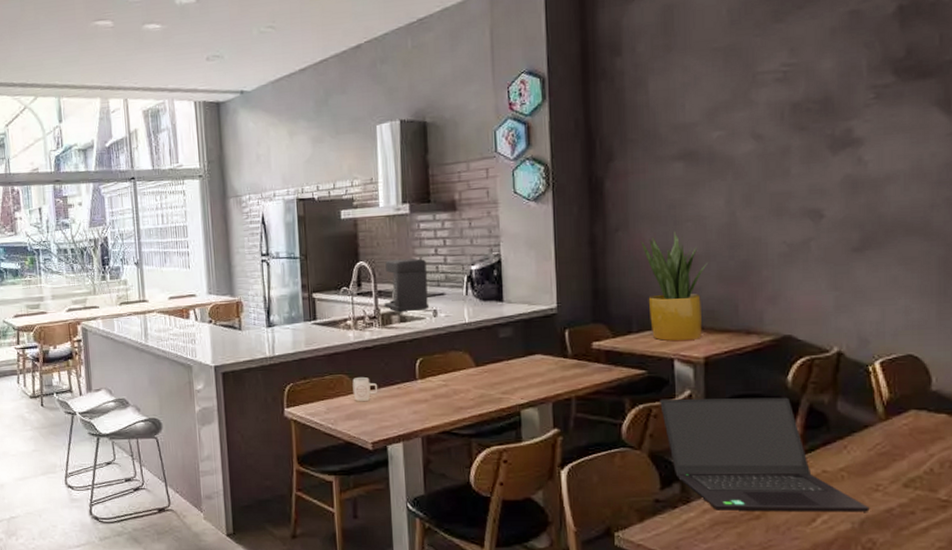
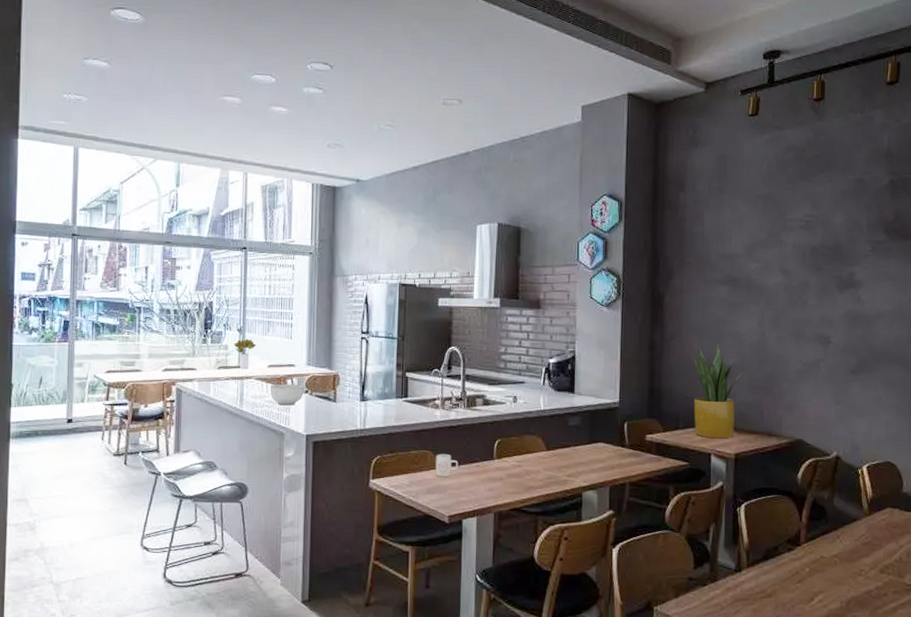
flower bouquet: none [132,271,155,304] -> present [234,338,257,370]
bowl: none [172,314,208,338] -> present [269,384,304,406]
coffee maker: present [384,258,430,311] -> none [470,347,511,396]
laptop: present [660,397,870,512] -> none [698,488,855,593]

